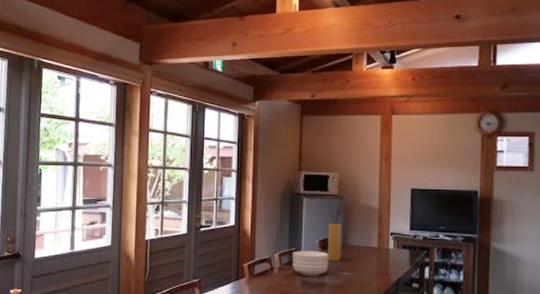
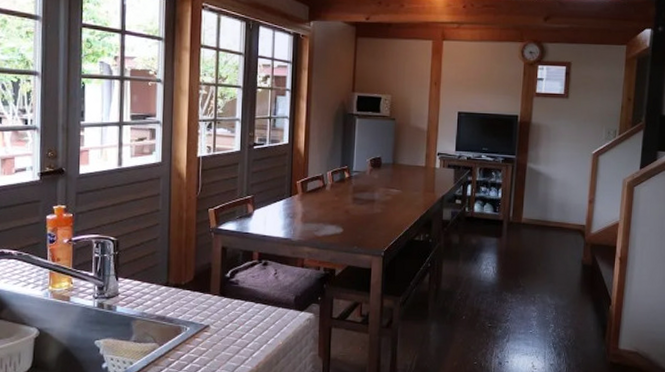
bowl: present [292,250,329,277] -> none [344,168,379,194]
vase: present [326,192,350,262] -> none [378,113,401,180]

